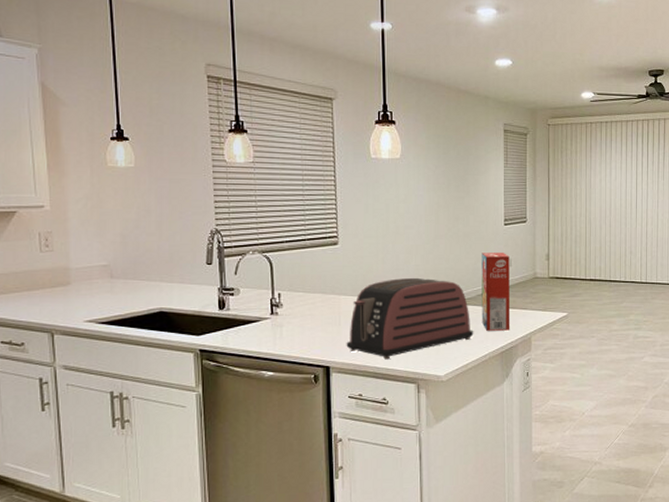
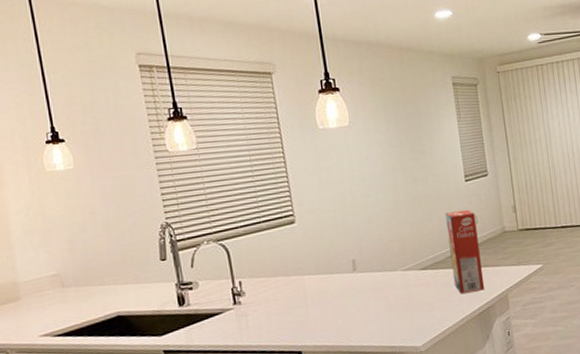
toaster: present [346,277,474,360] -> none [316,246,448,337]

